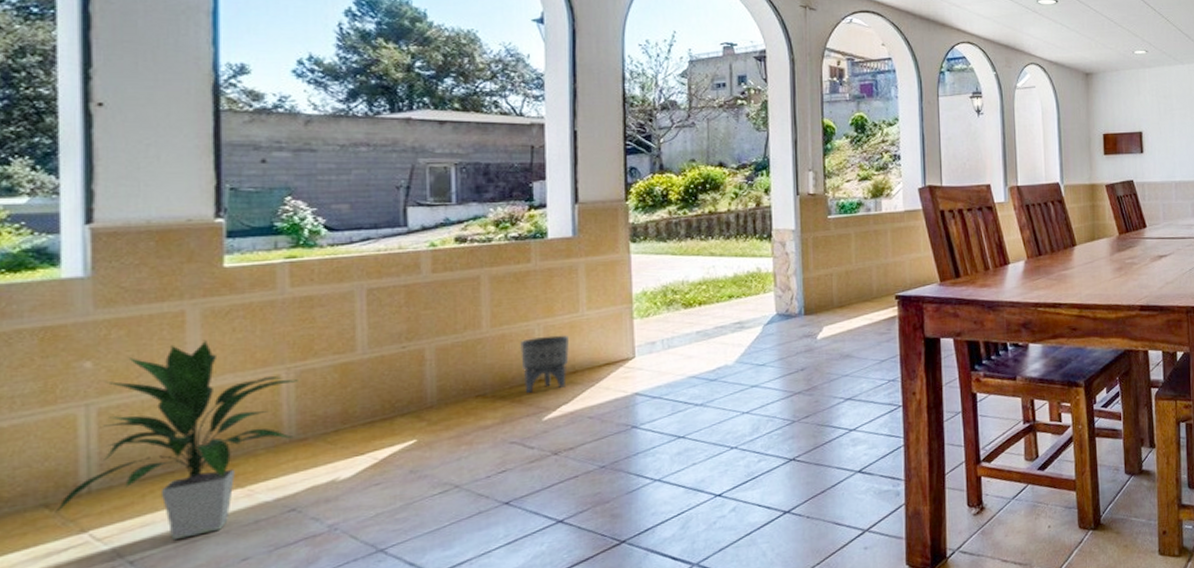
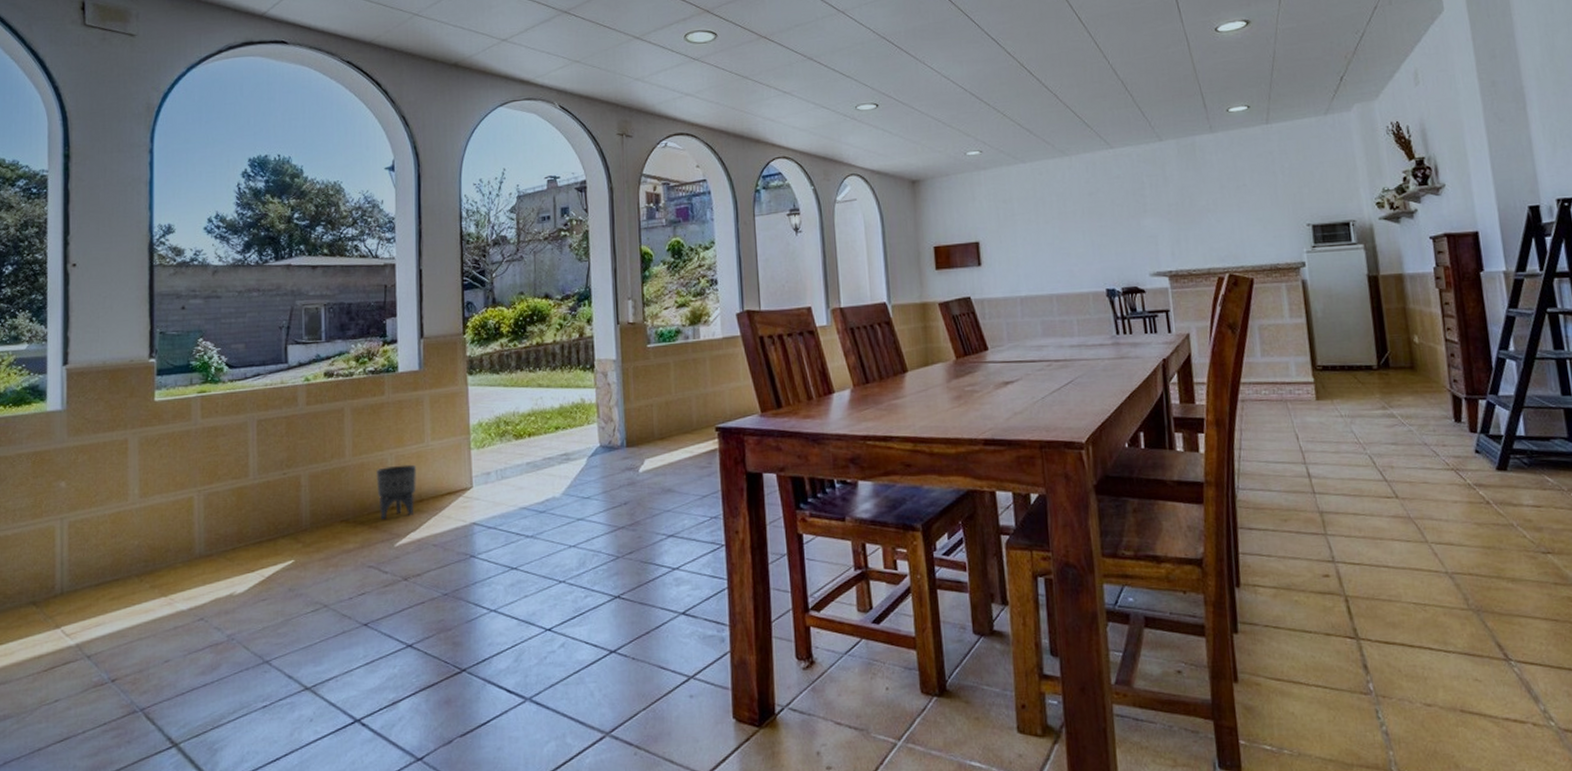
indoor plant: present [55,339,298,539] -> none [39,464,206,639]

